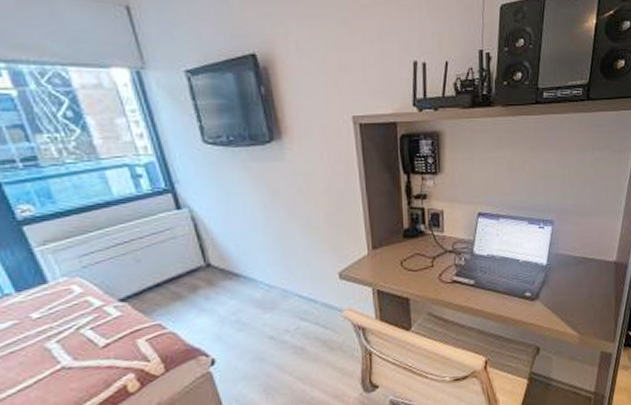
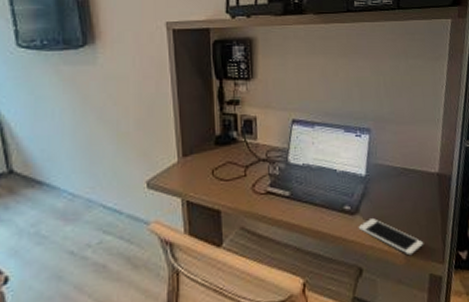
cell phone: none [537,303,598,336] -> present [358,218,424,256]

